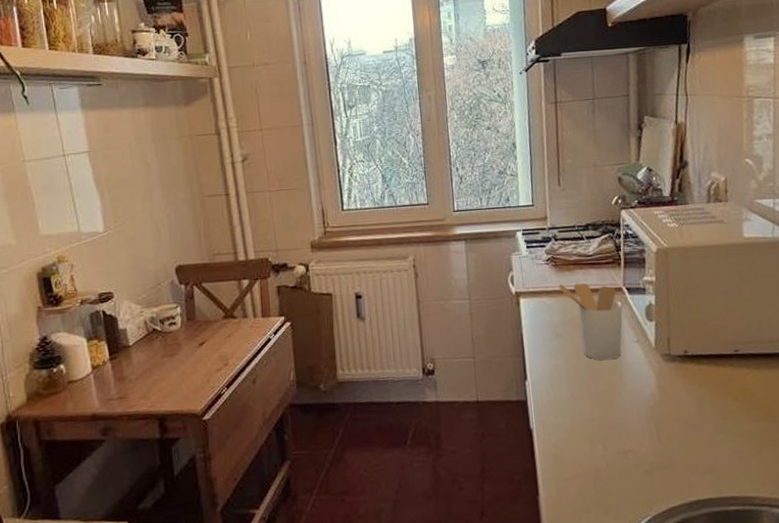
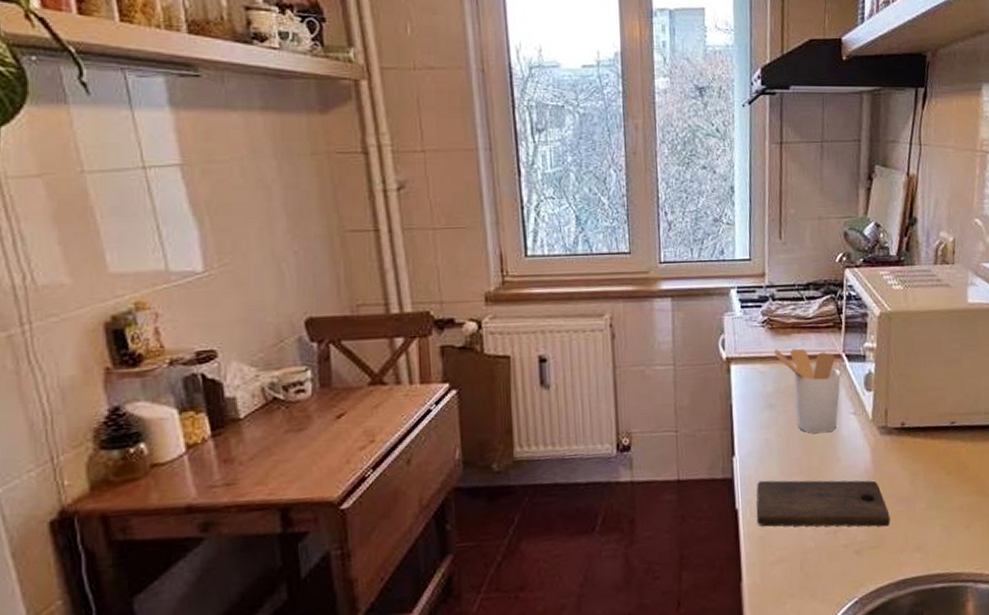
cutting board: none [548,402,679,449] -> present [756,480,890,527]

